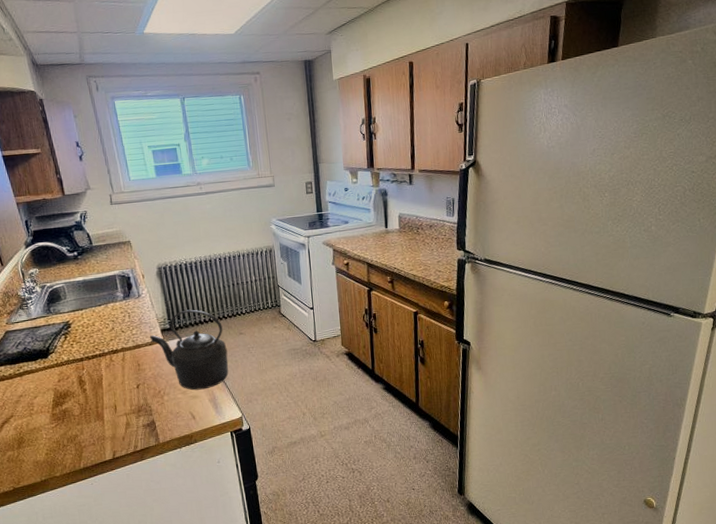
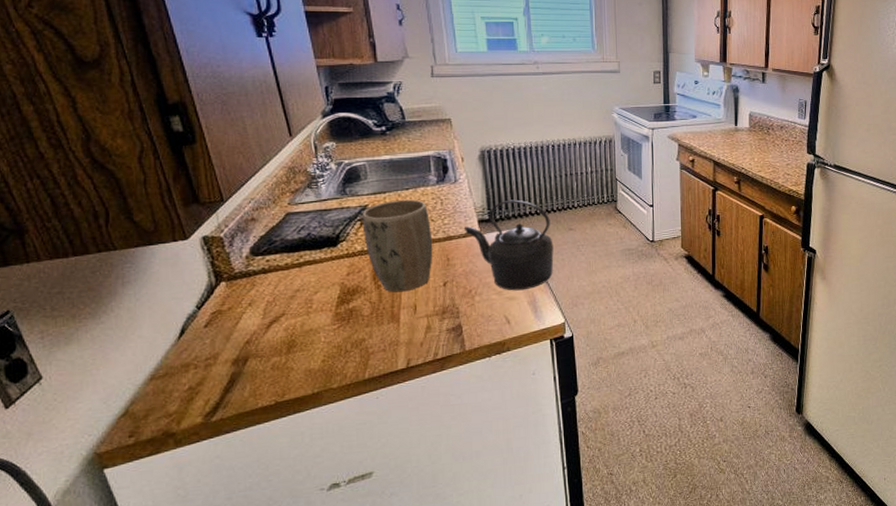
plant pot: none [65,314,126,395] -> present [362,199,433,293]

